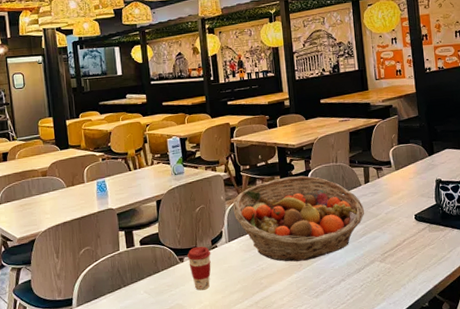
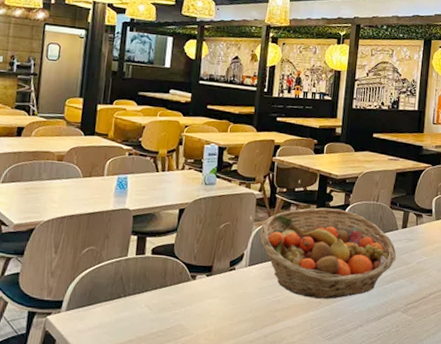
coffee cup: present [187,246,211,291] -> none [200,265,228,314]

